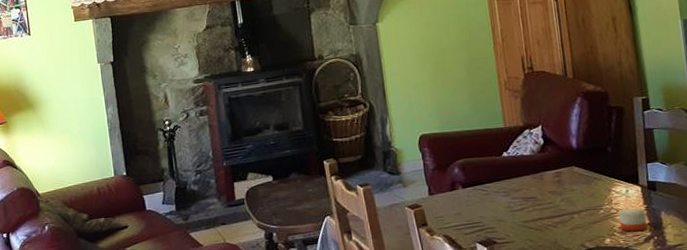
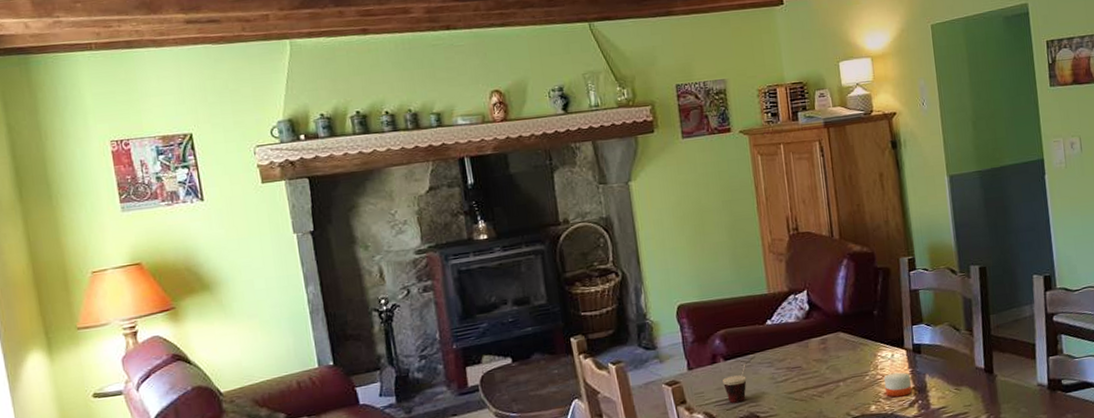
cup: none [461,184,493,229] -> present [723,355,756,404]

